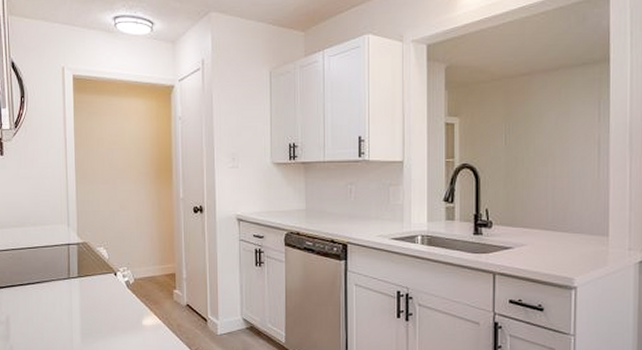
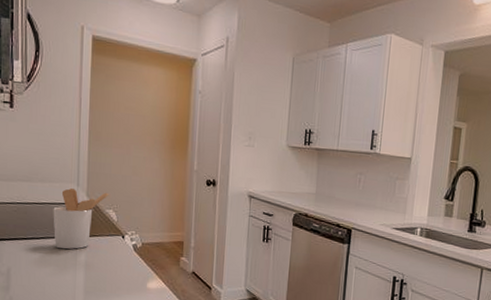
utensil holder: none [46,230,99,292] -> present [53,188,109,250]

